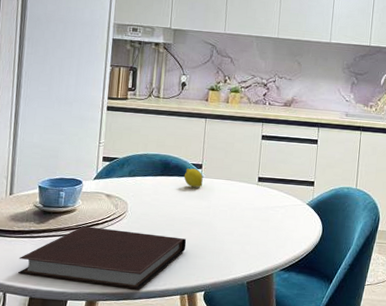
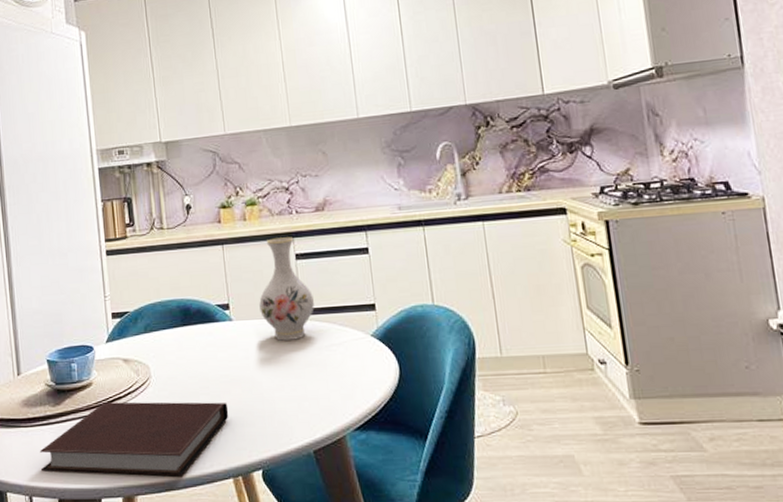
fruit: present [184,168,203,188] -> none [209,311,234,336]
vase: none [226,120,269,199] -> present [259,237,314,341]

